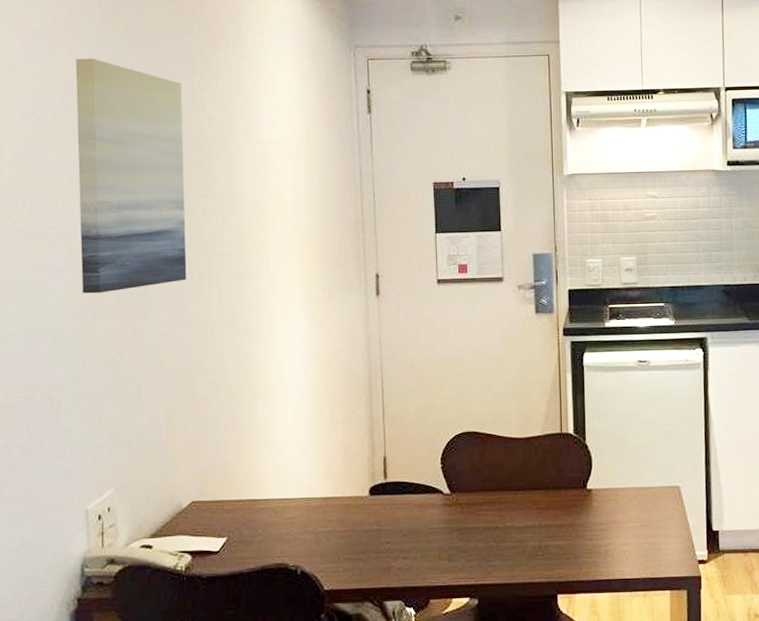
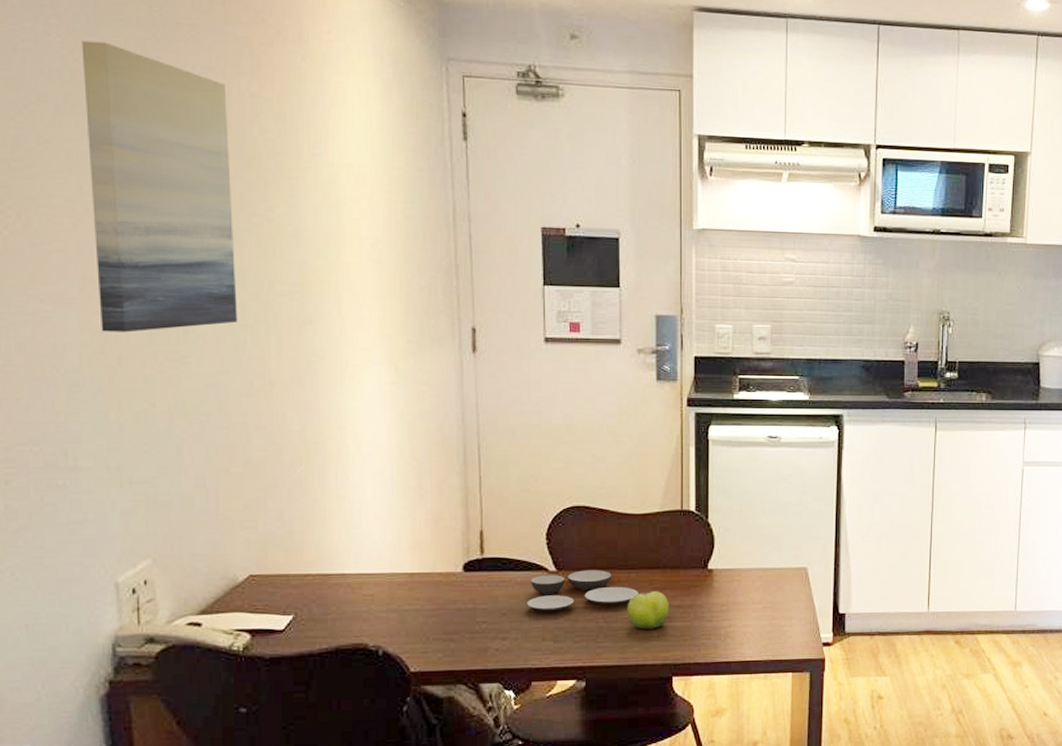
bowl set: none [424,491,525,533] -> present [526,570,640,612]
fruit: none [514,509,552,548] -> present [627,589,669,630]

